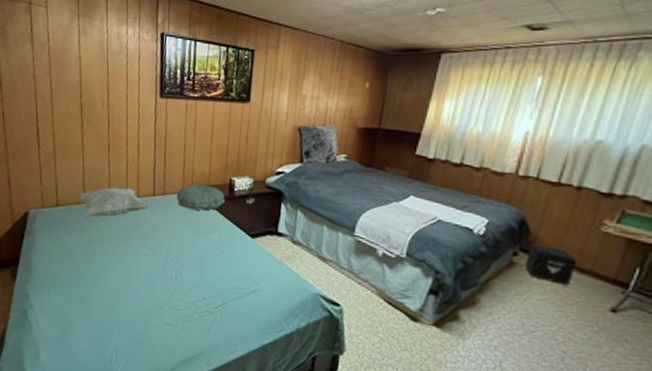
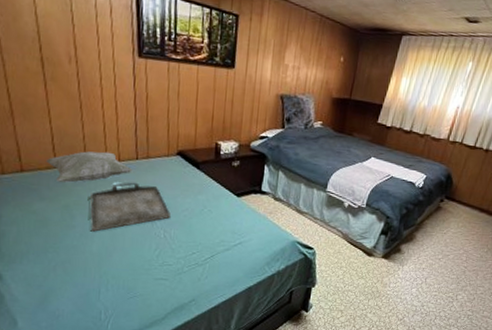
serving tray: none [109,218,184,268] -> present [90,182,172,232]
pillow: present [176,184,225,211] -> none [161,148,211,173]
air purifier: present [525,244,578,286] -> none [447,193,480,221]

